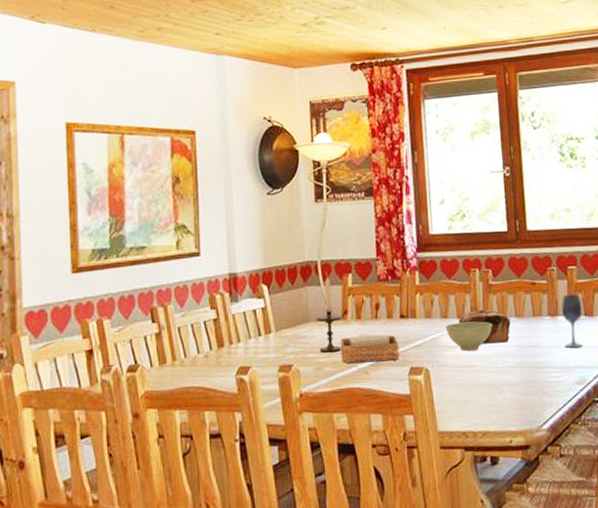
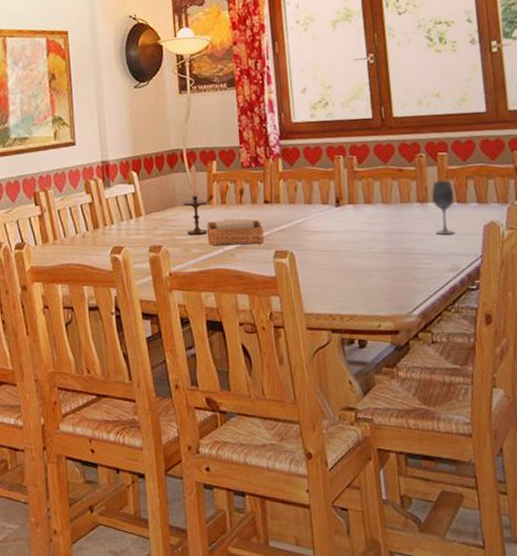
bowl: present [445,321,493,351] -> none [309,207,359,236]
bread loaf: present [459,309,511,344] -> none [323,195,378,230]

